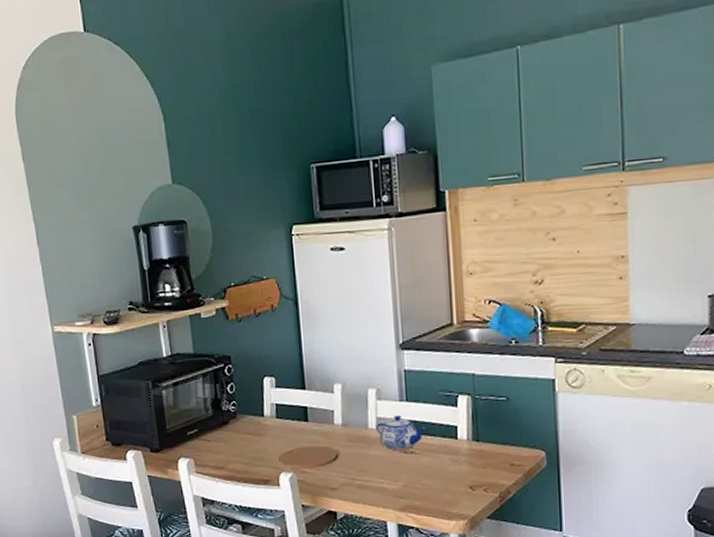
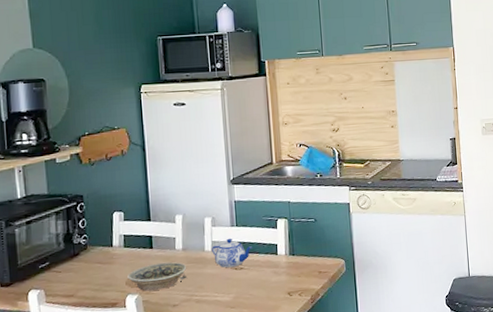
bowl: none [280,438,347,470] -> present [127,261,187,291]

